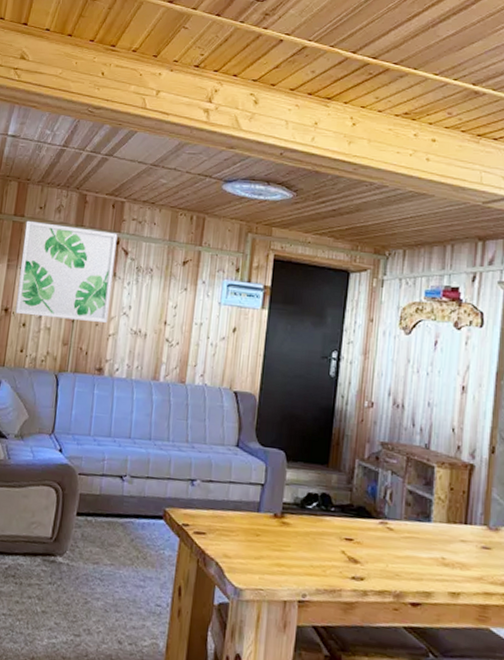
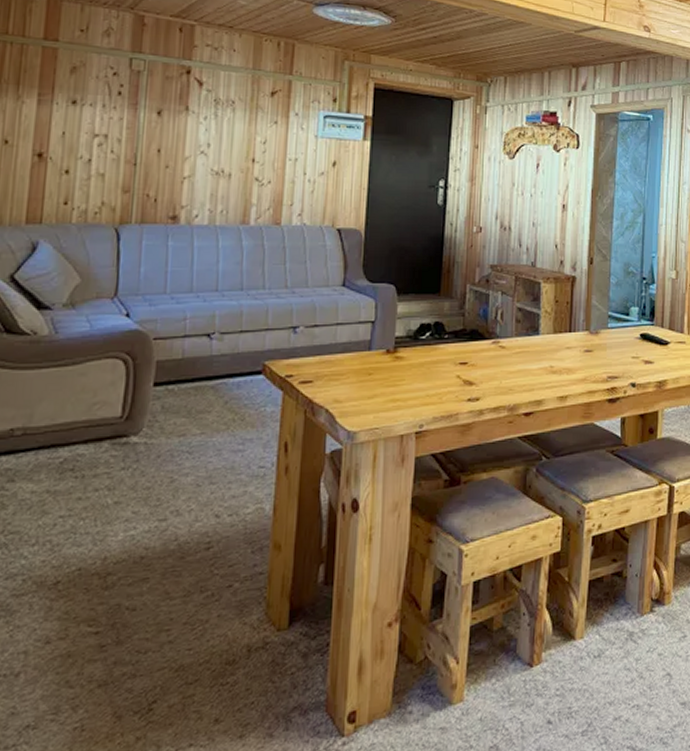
wall art: present [15,220,118,323] -> none [53,45,188,164]

